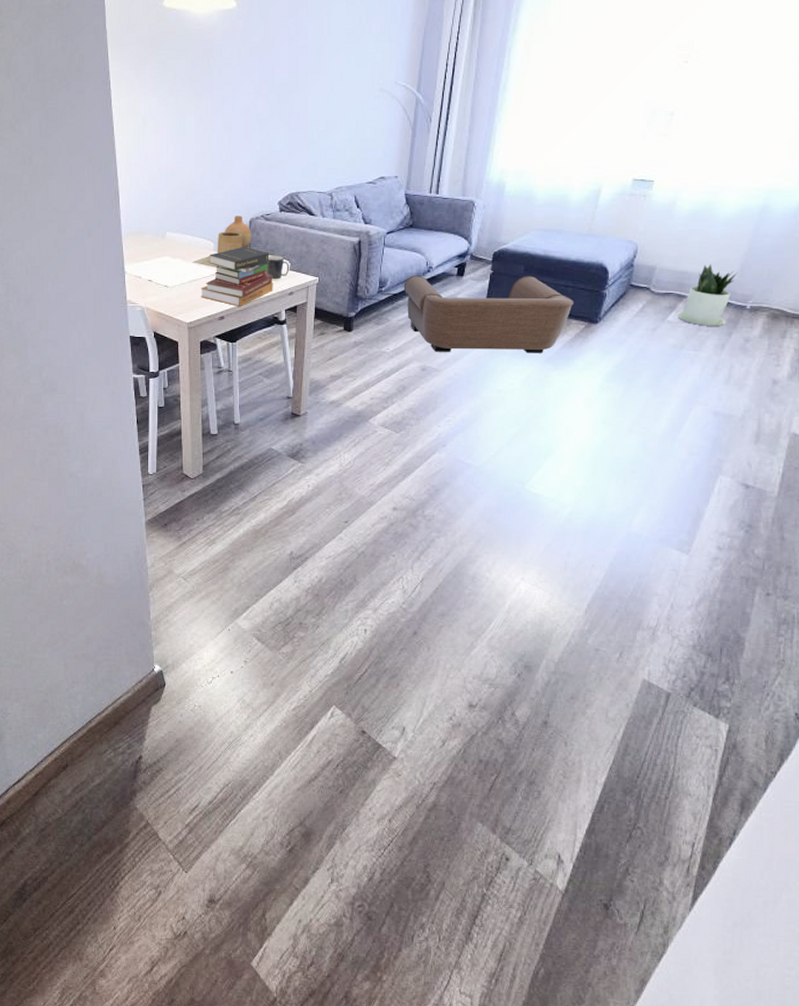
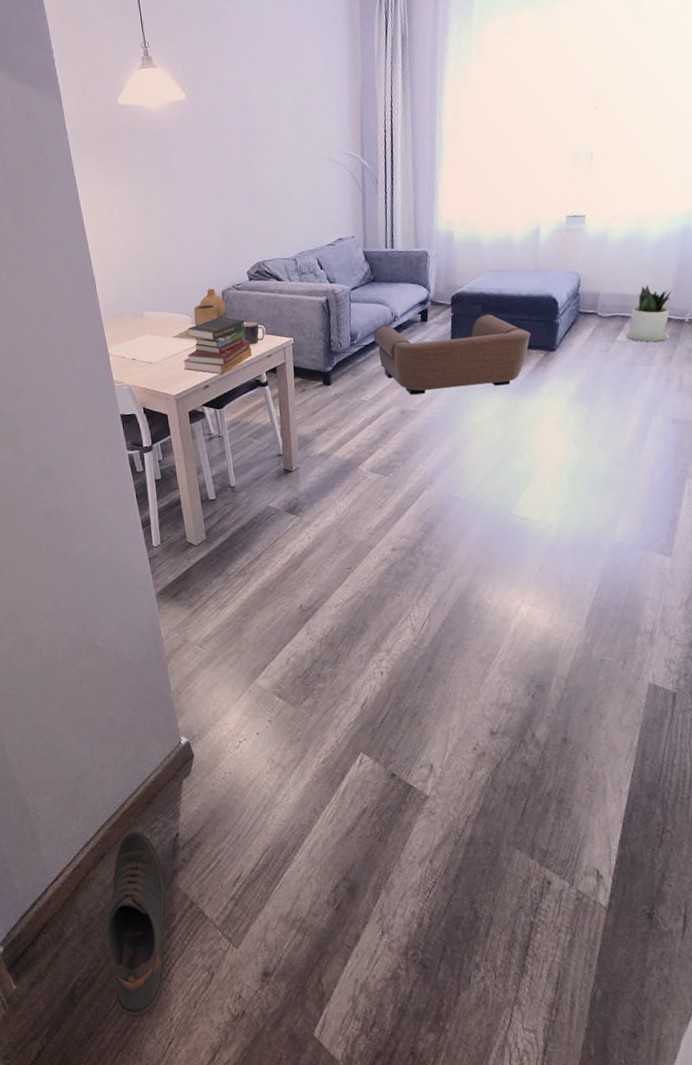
shoe: none [63,747,124,923] -> present [107,831,167,1020]

